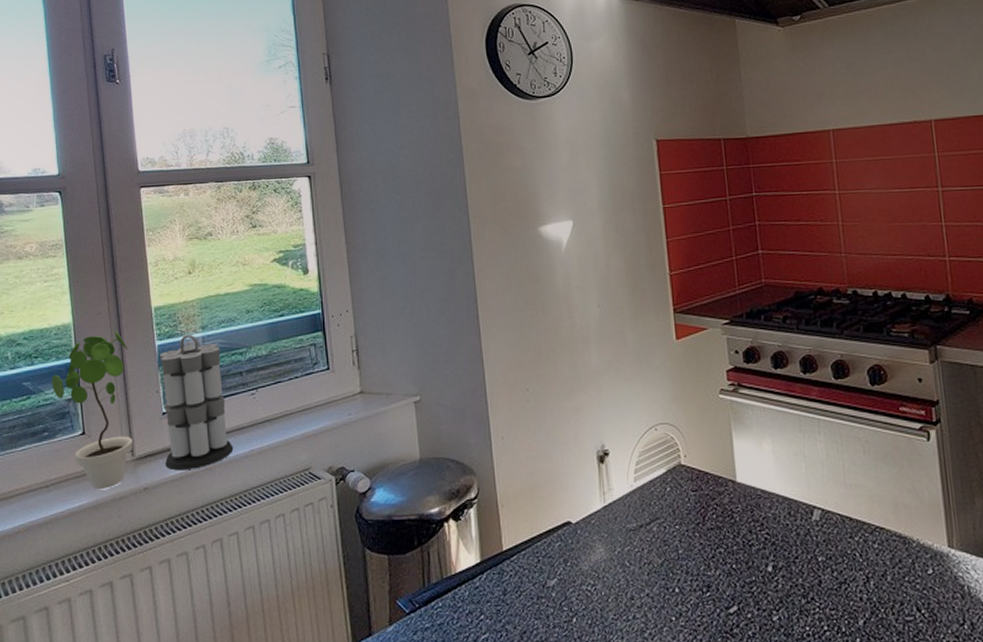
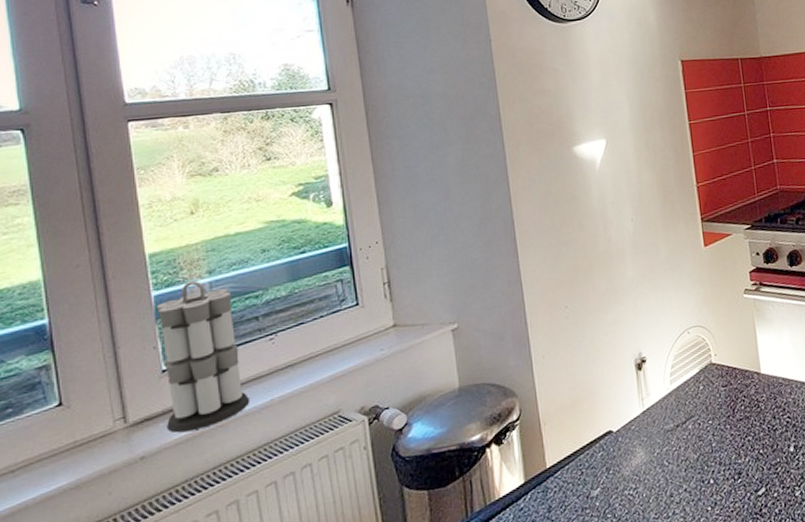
potted plant: present [52,330,133,490] -> none [16,283,126,467]

